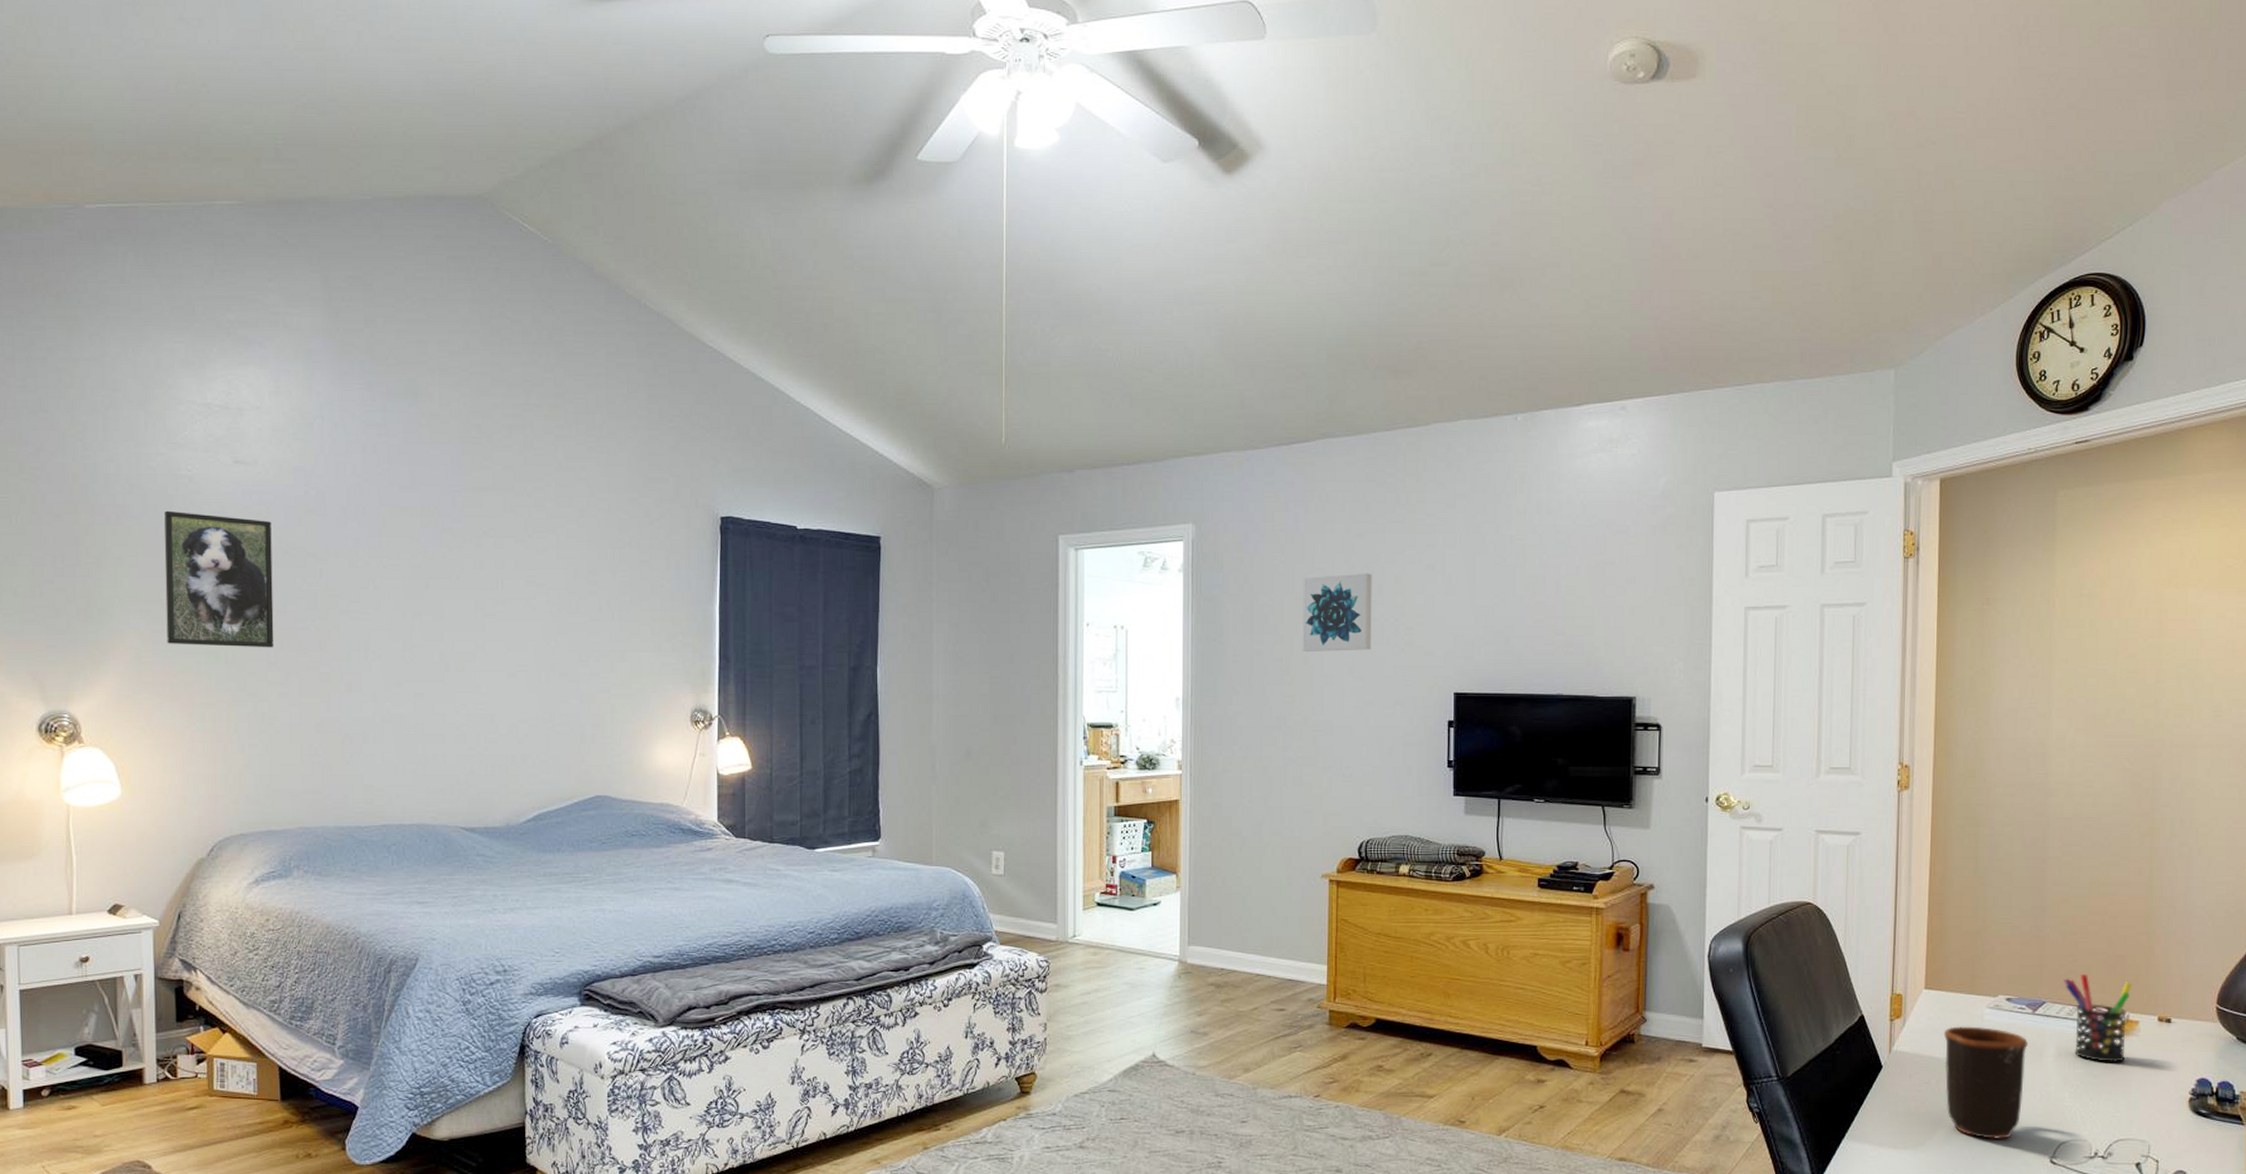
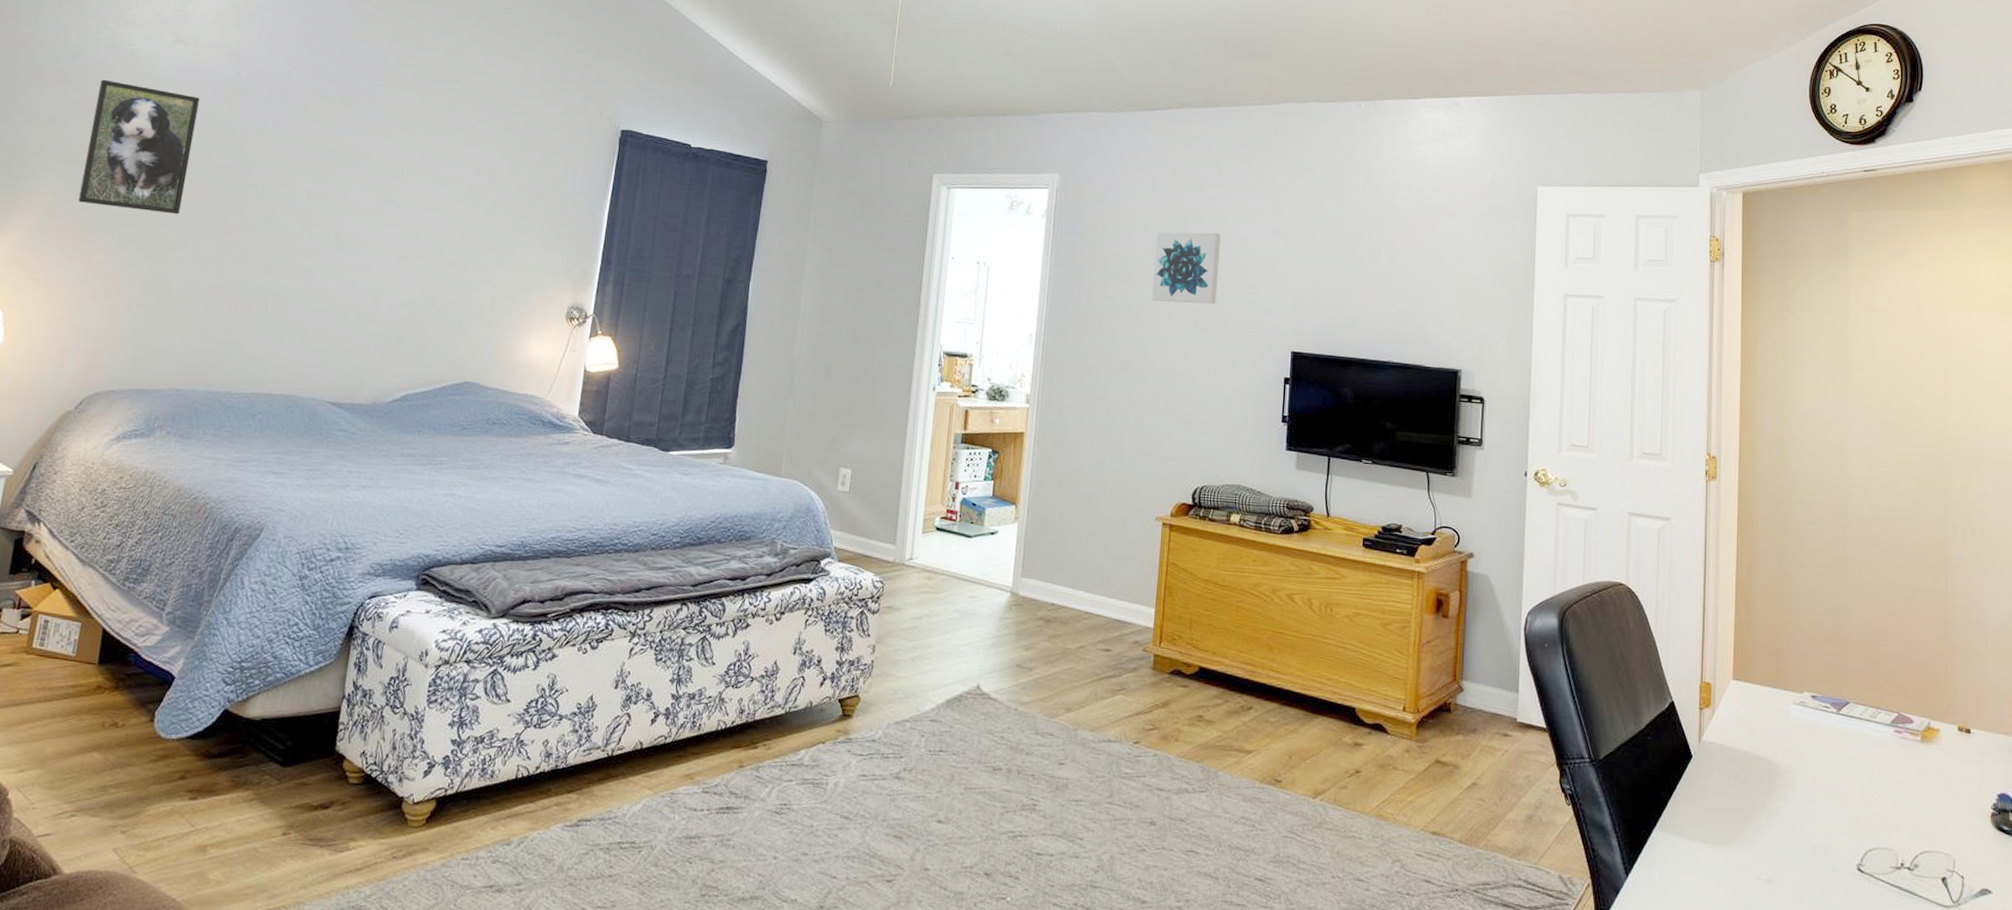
mug: present [1943,1026,2028,1139] -> none [1751,720,1833,842]
pen holder: present [2064,973,2132,1063] -> none [1866,676,1932,771]

